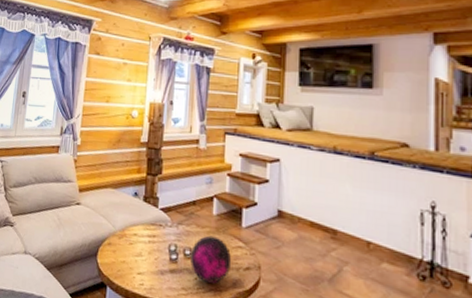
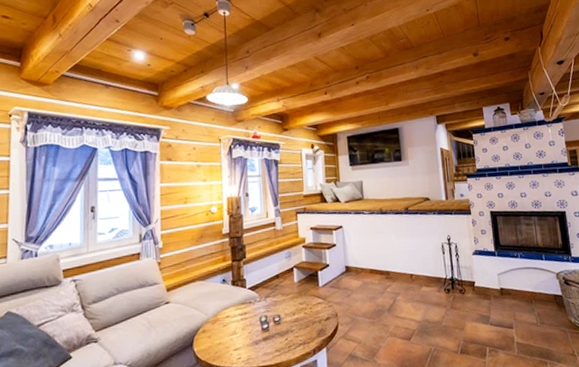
decorative orb: present [189,235,232,284] -> none [279,299,315,340]

